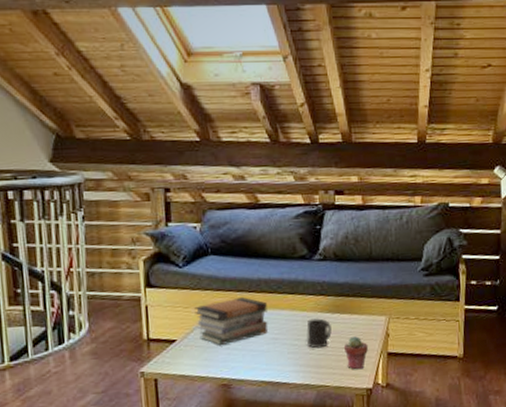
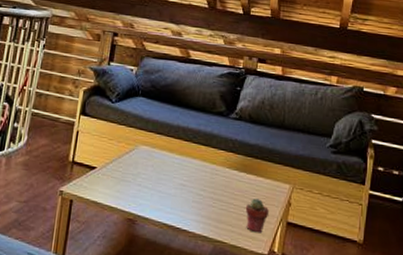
book stack: present [194,297,268,345] -> none [116,139,181,181]
mug: present [306,318,332,349] -> none [211,173,237,204]

